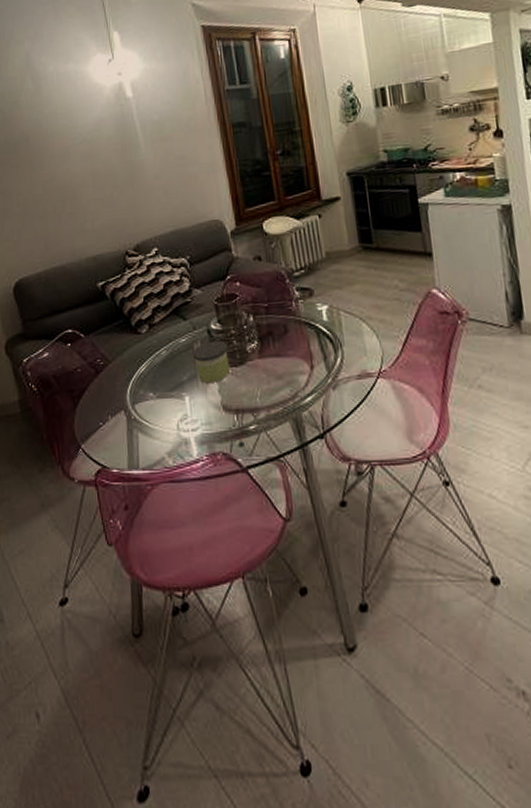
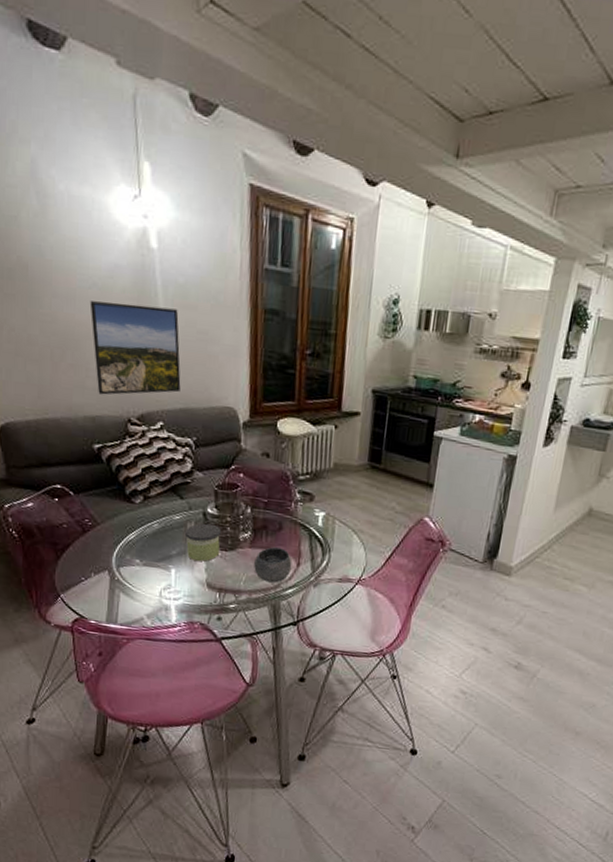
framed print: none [81,143,169,235] -> present [89,301,181,395]
bowl: none [266,353,306,393] -> present [254,547,292,583]

